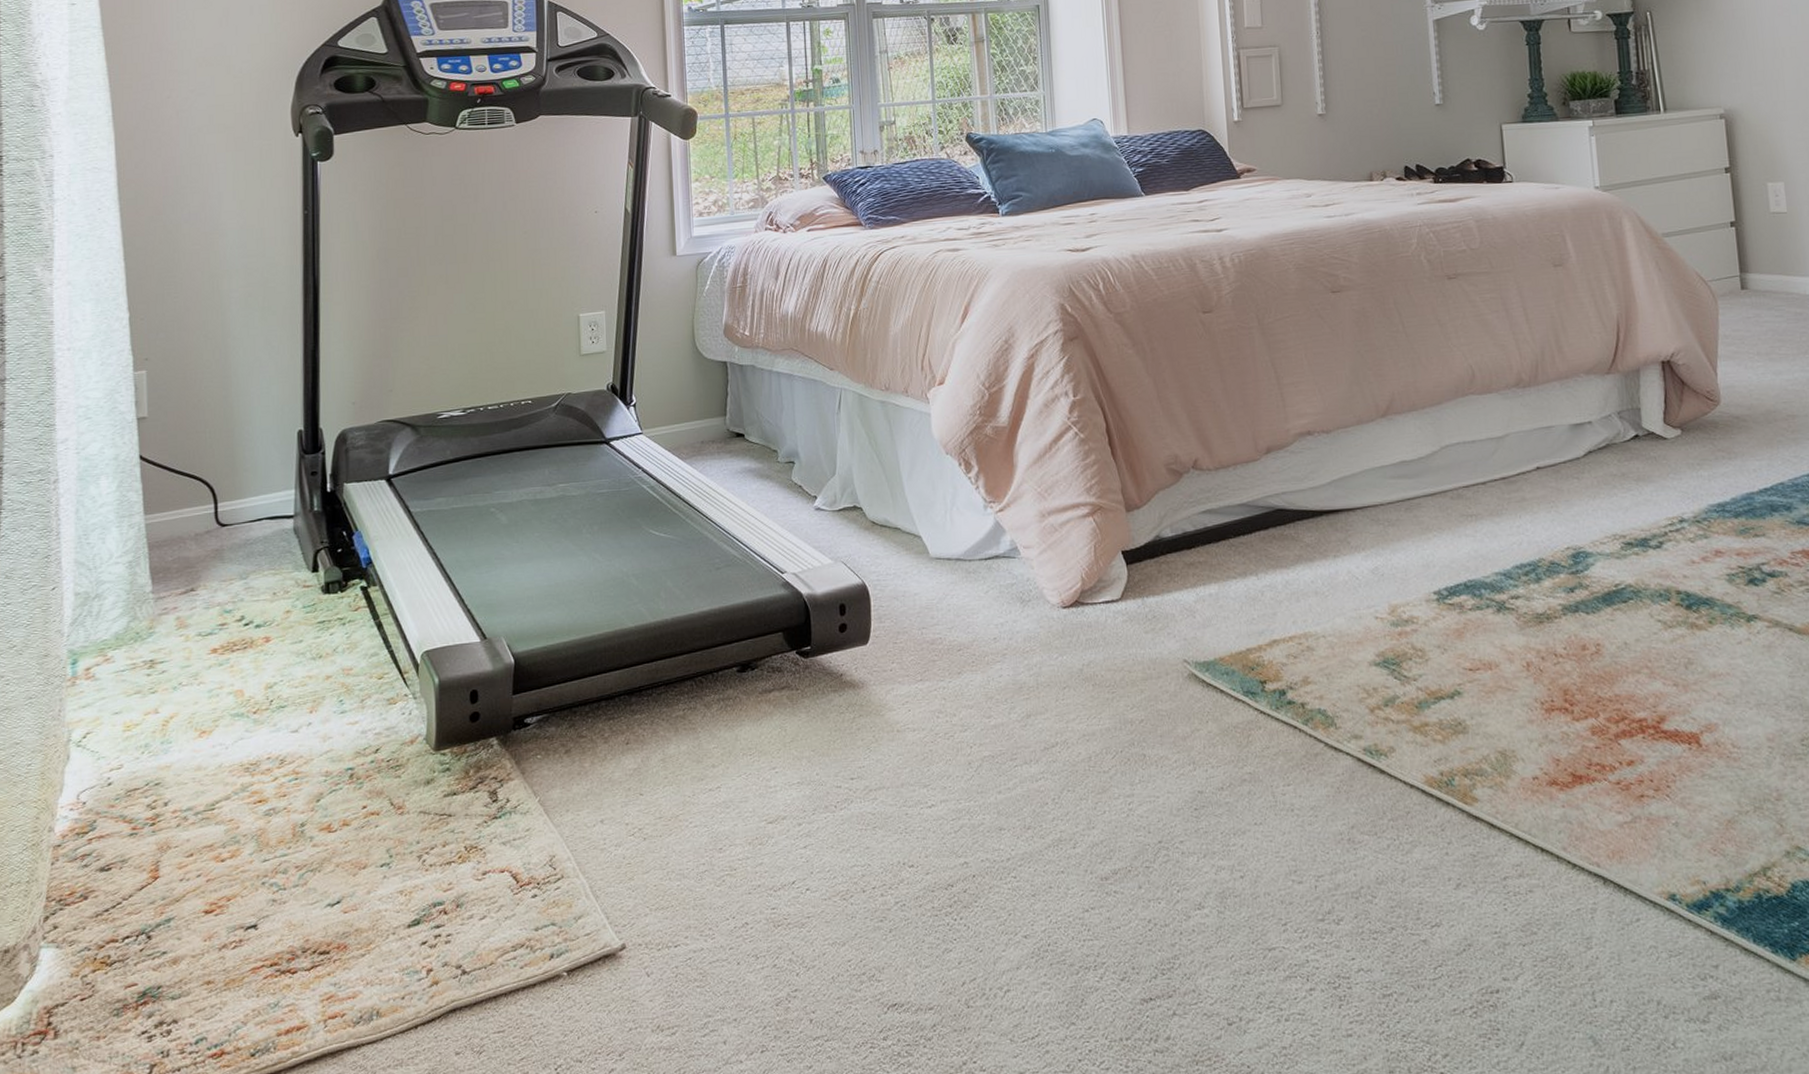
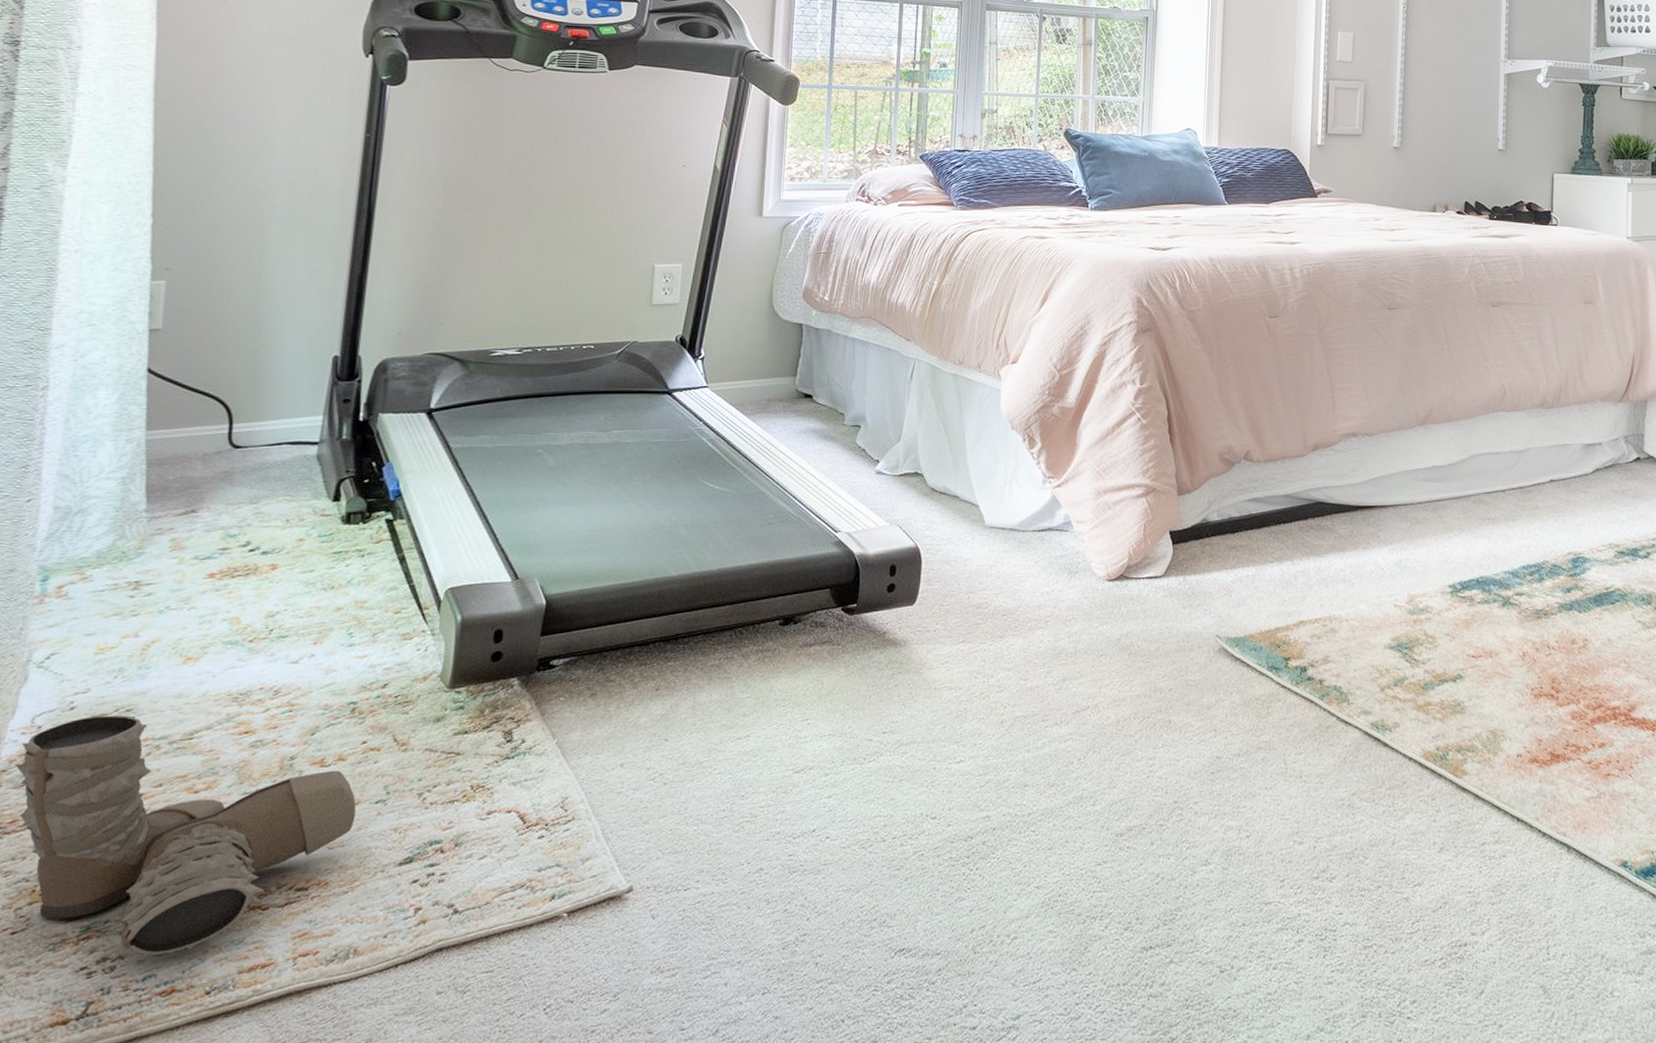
boots: none [67,789,364,1023] -> present [15,715,356,959]

